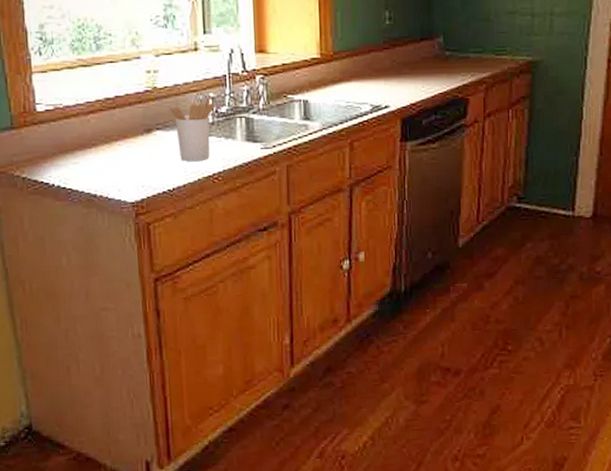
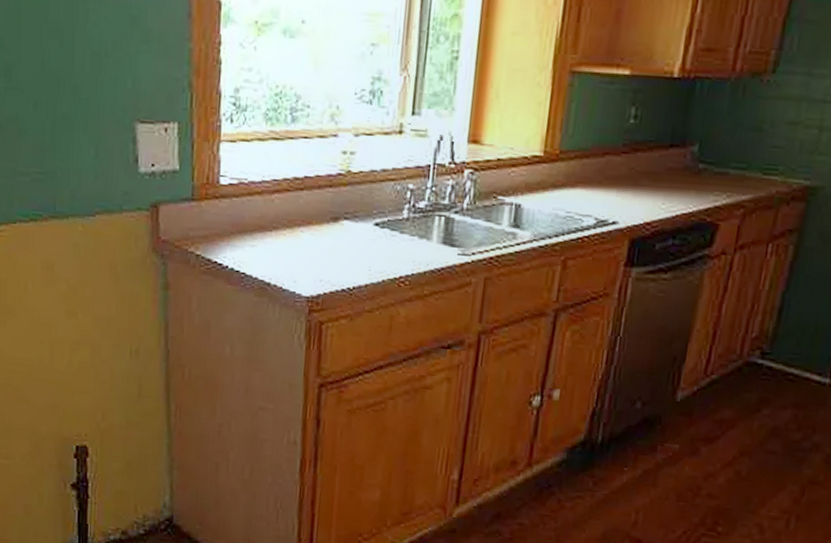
utensil holder: present [170,96,216,162] -> none [362,187,414,261]

